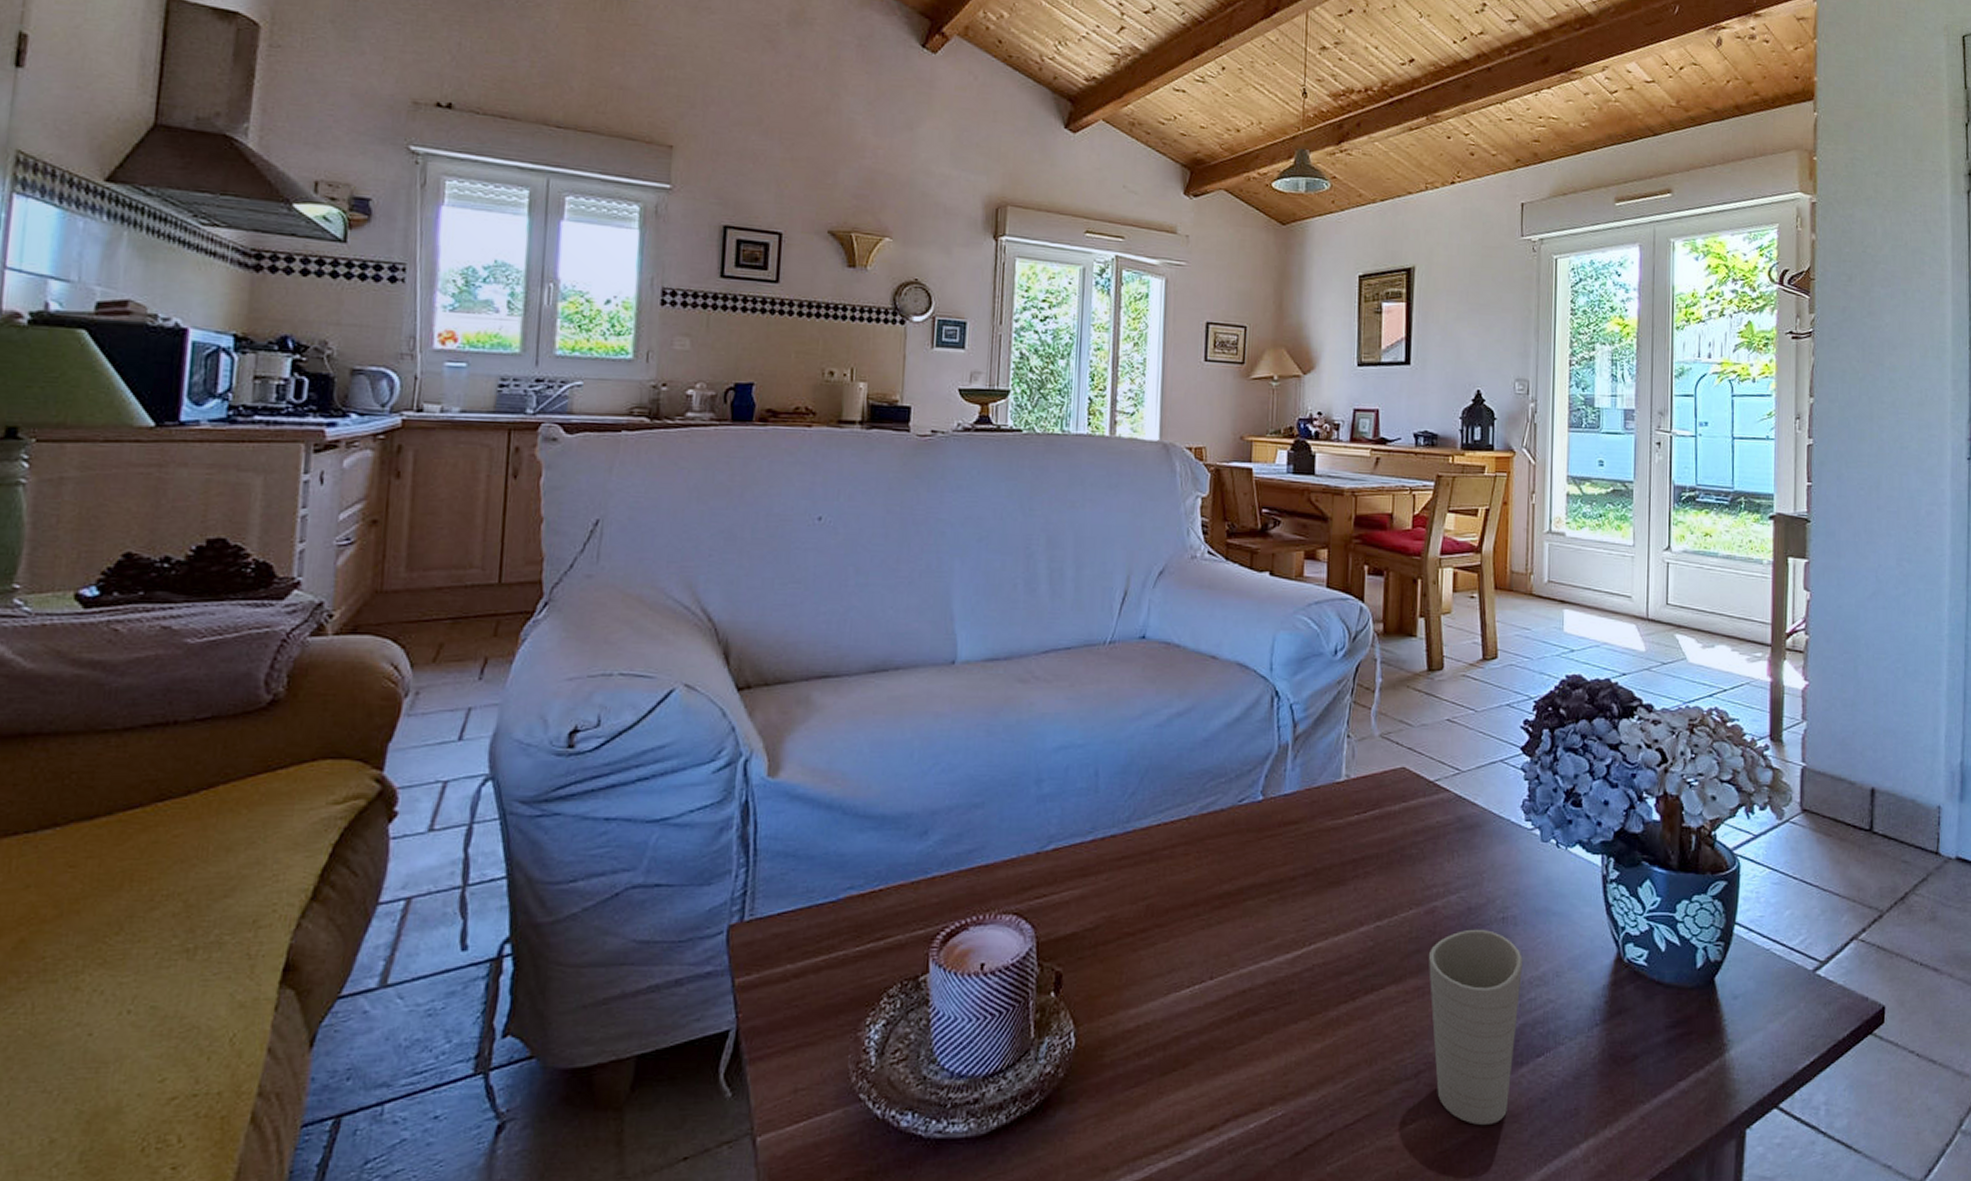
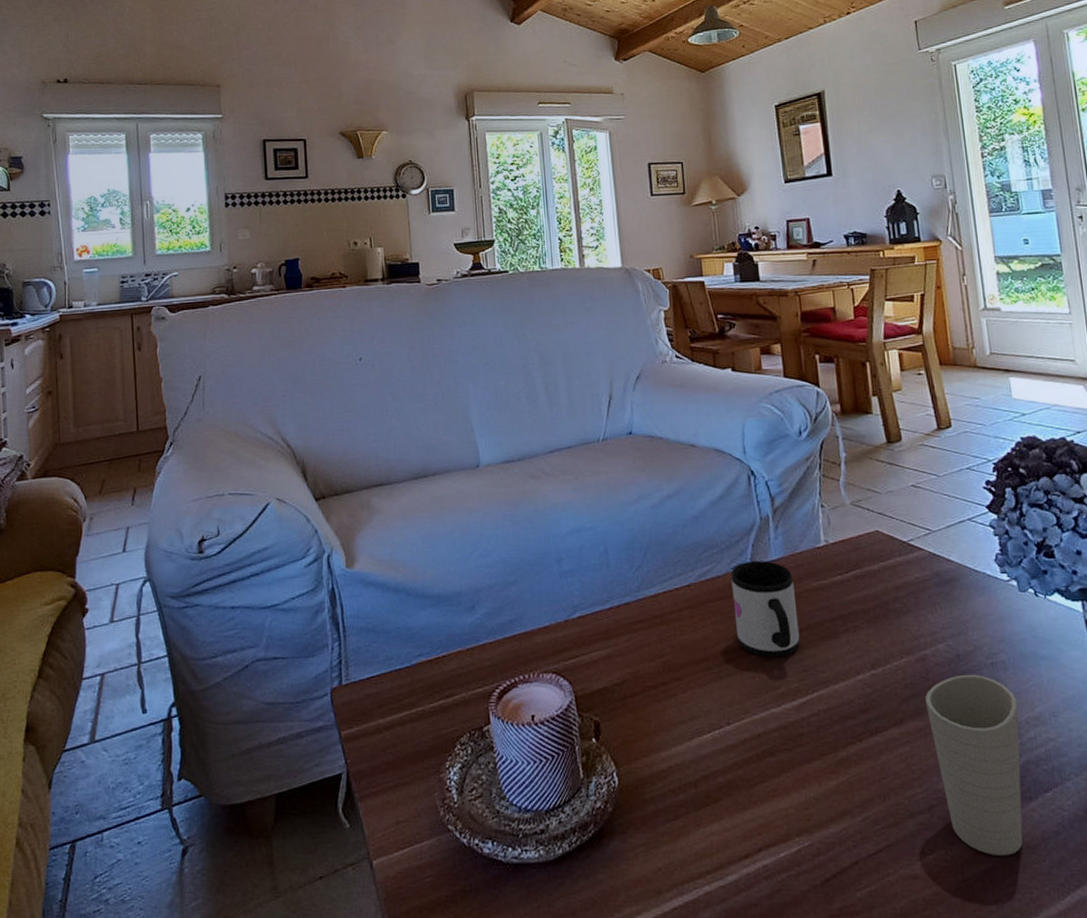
mug: none [1235,793,1306,903] -> present [731,560,800,657]

